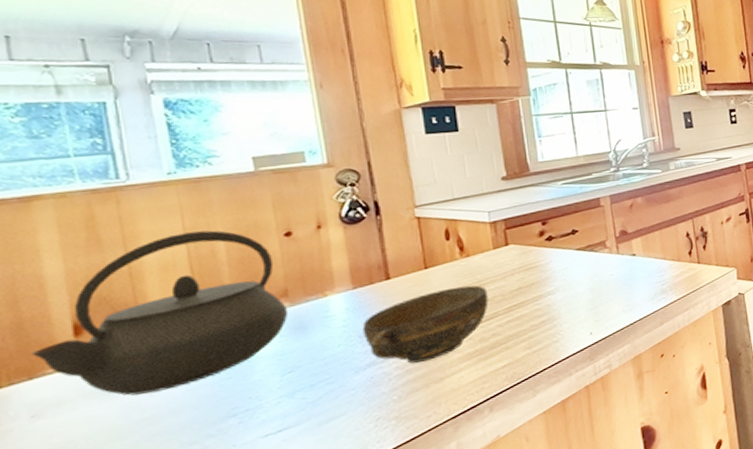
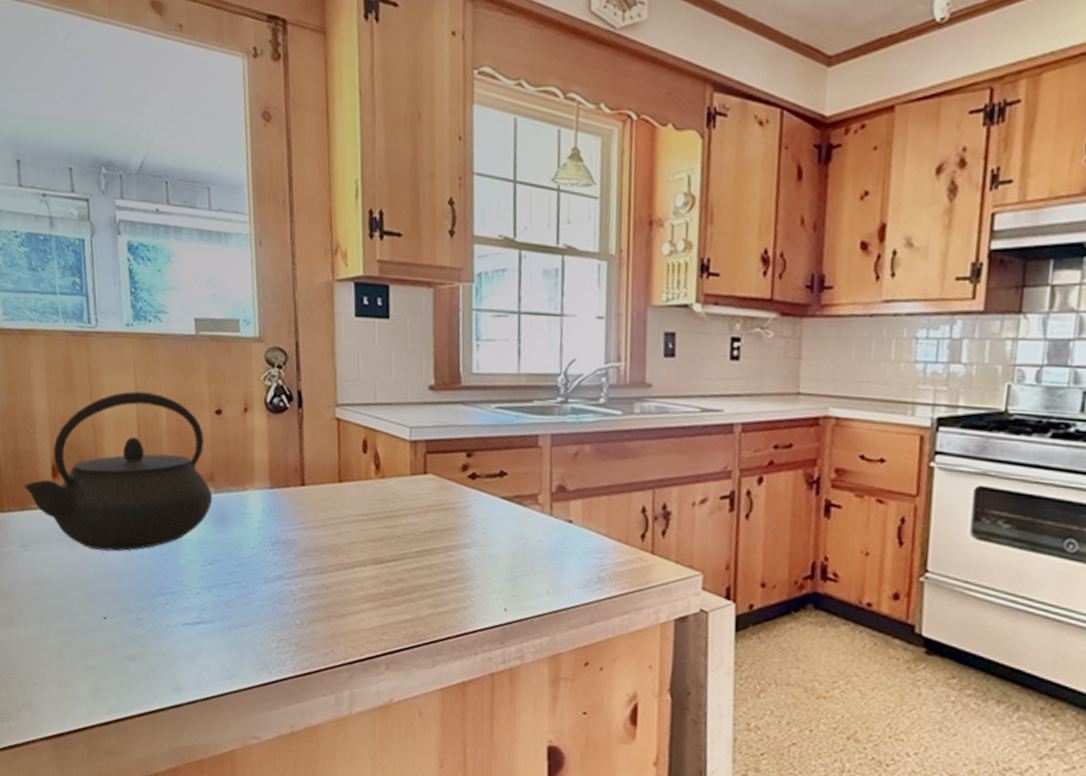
cup: present [362,285,489,363] -> none [275,511,399,591]

